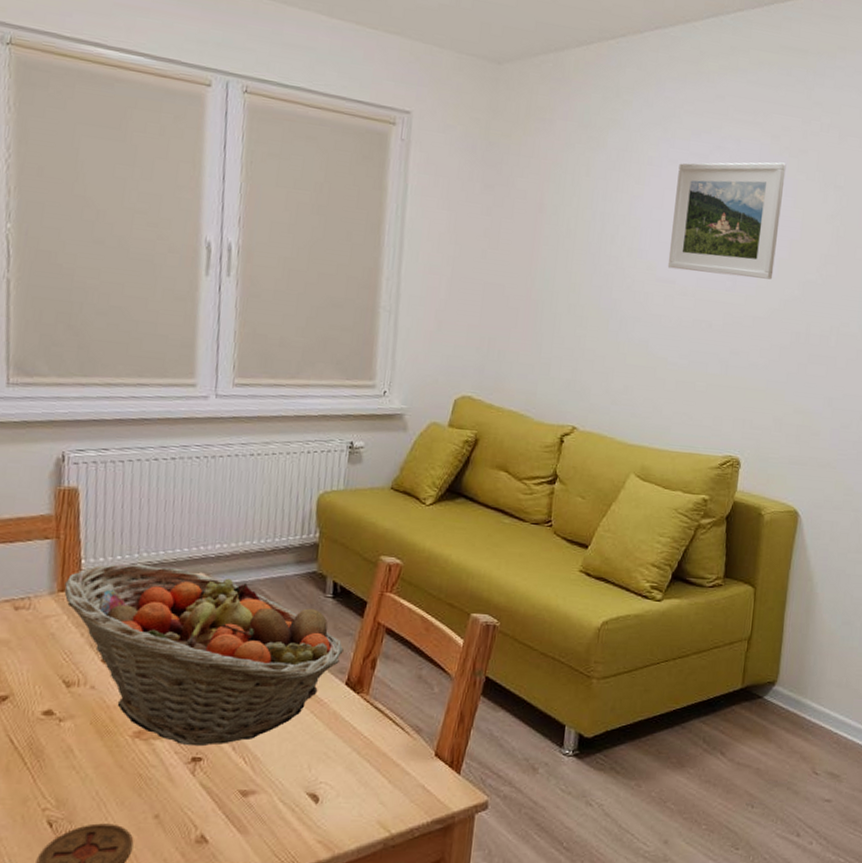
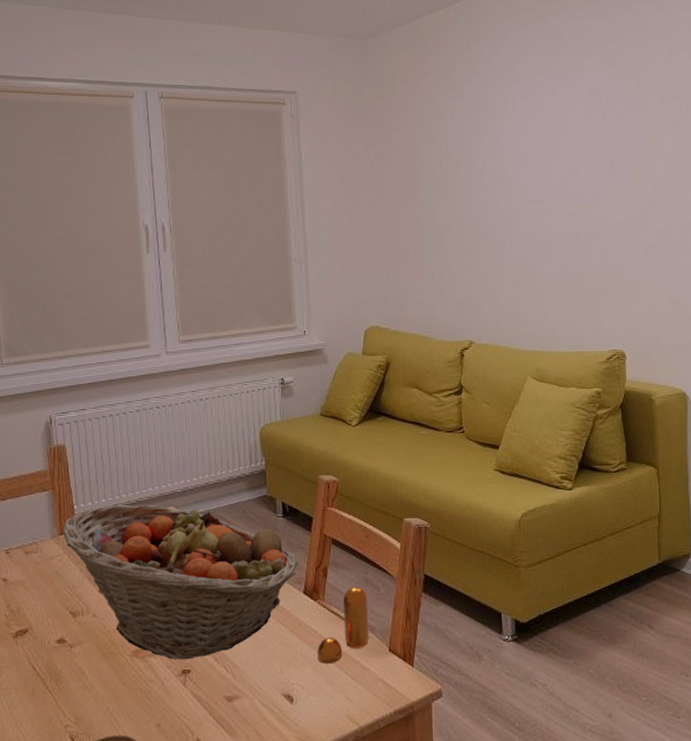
pepper shaker: none [352,682,419,764] -> present [317,586,369,664]
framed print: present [667,162,786,280] -> none [531,83,630,190]

